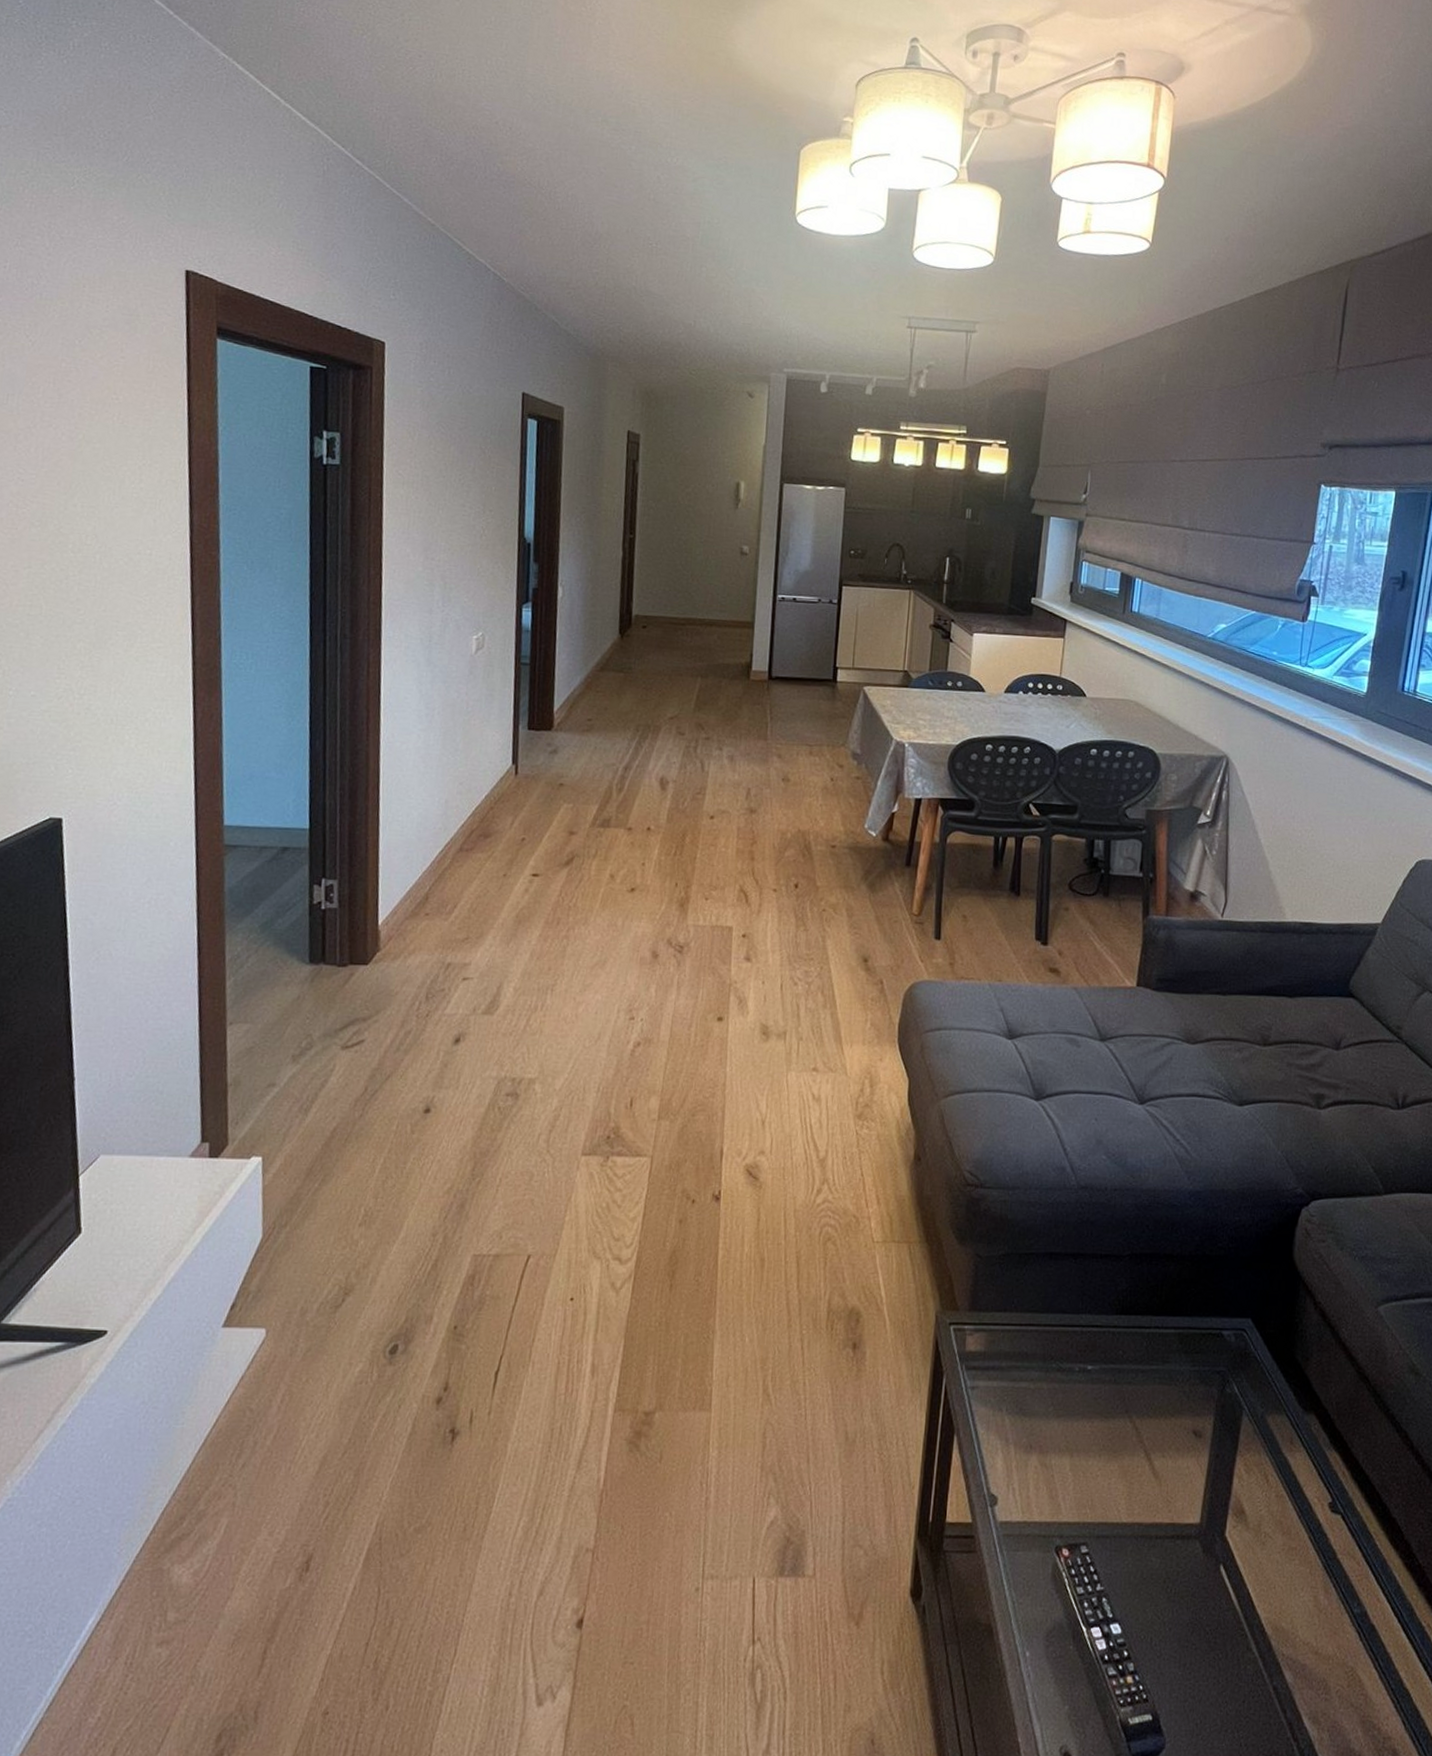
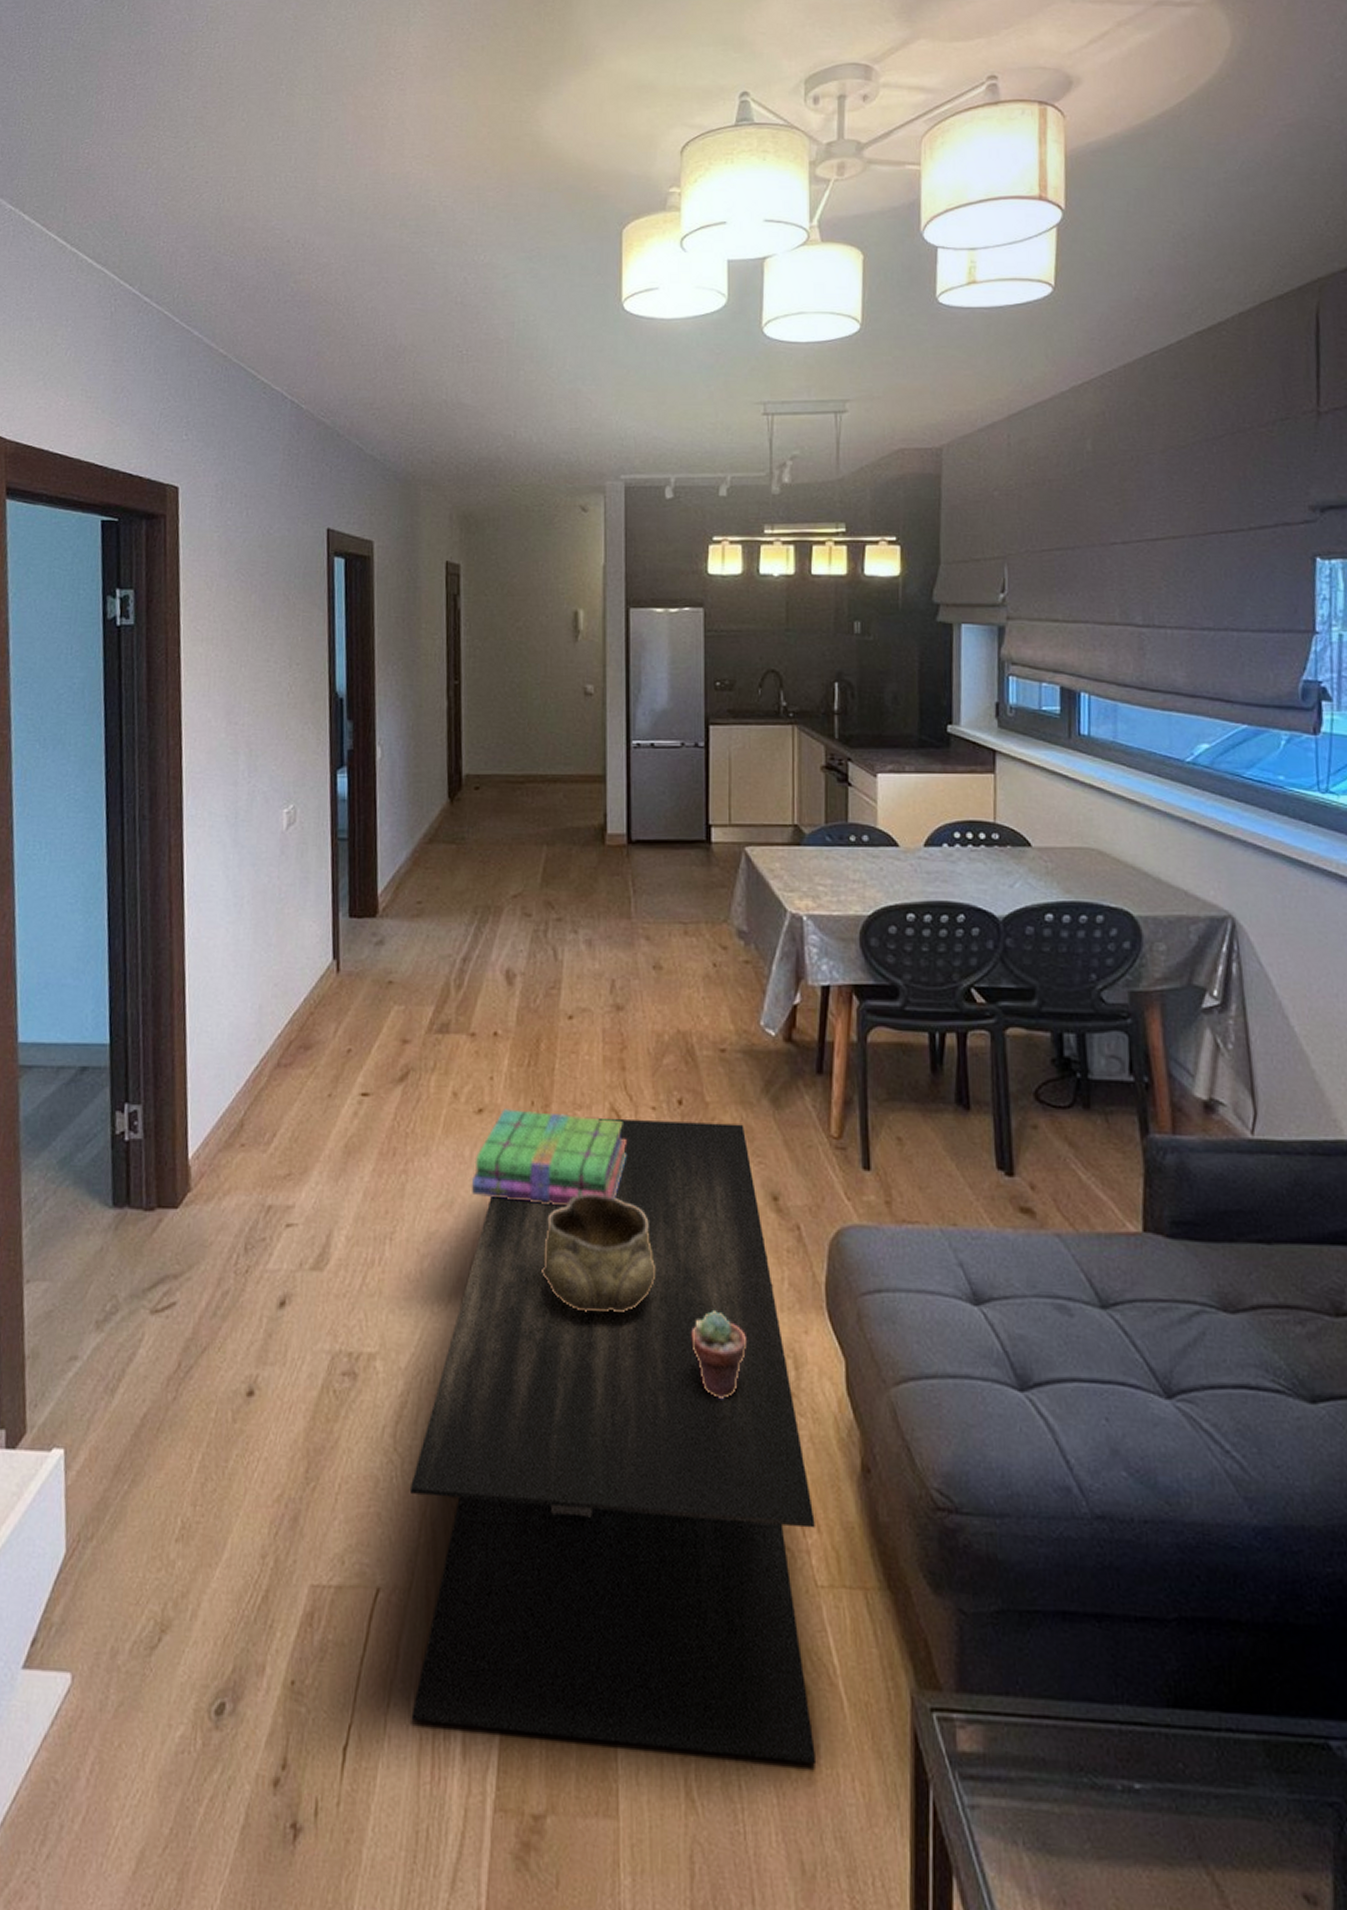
coffee table: none [551,896,876,1364] -> present [409,1117,817,1763]
stack of books: none [621,889,751,965] -> present [471,1109,626,1206]
decorative bowl: none [676,956,767,1047] -> present [542,1194,655,1313]
potted succulent: none [792,1044,835,1110] -> present [691,1311,746,1400]

